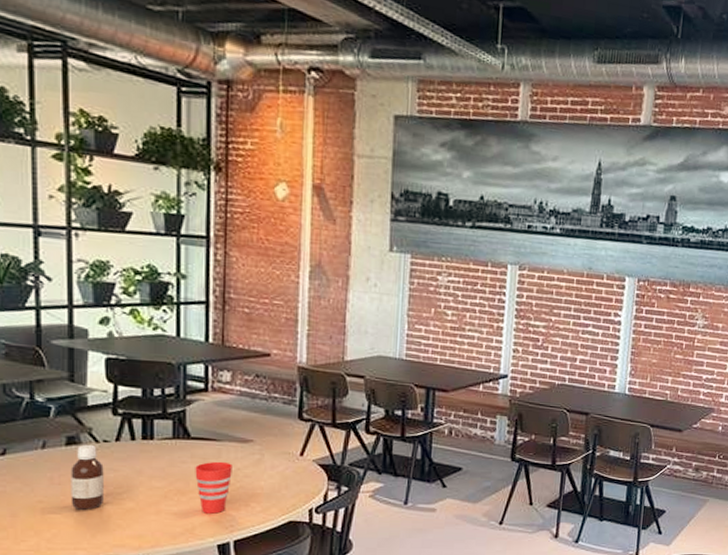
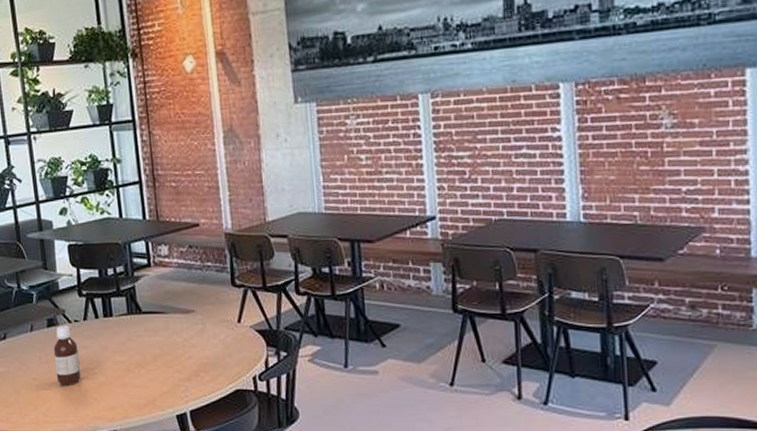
cup: present [195,461,232,514] -> none [149,333,181,385]

